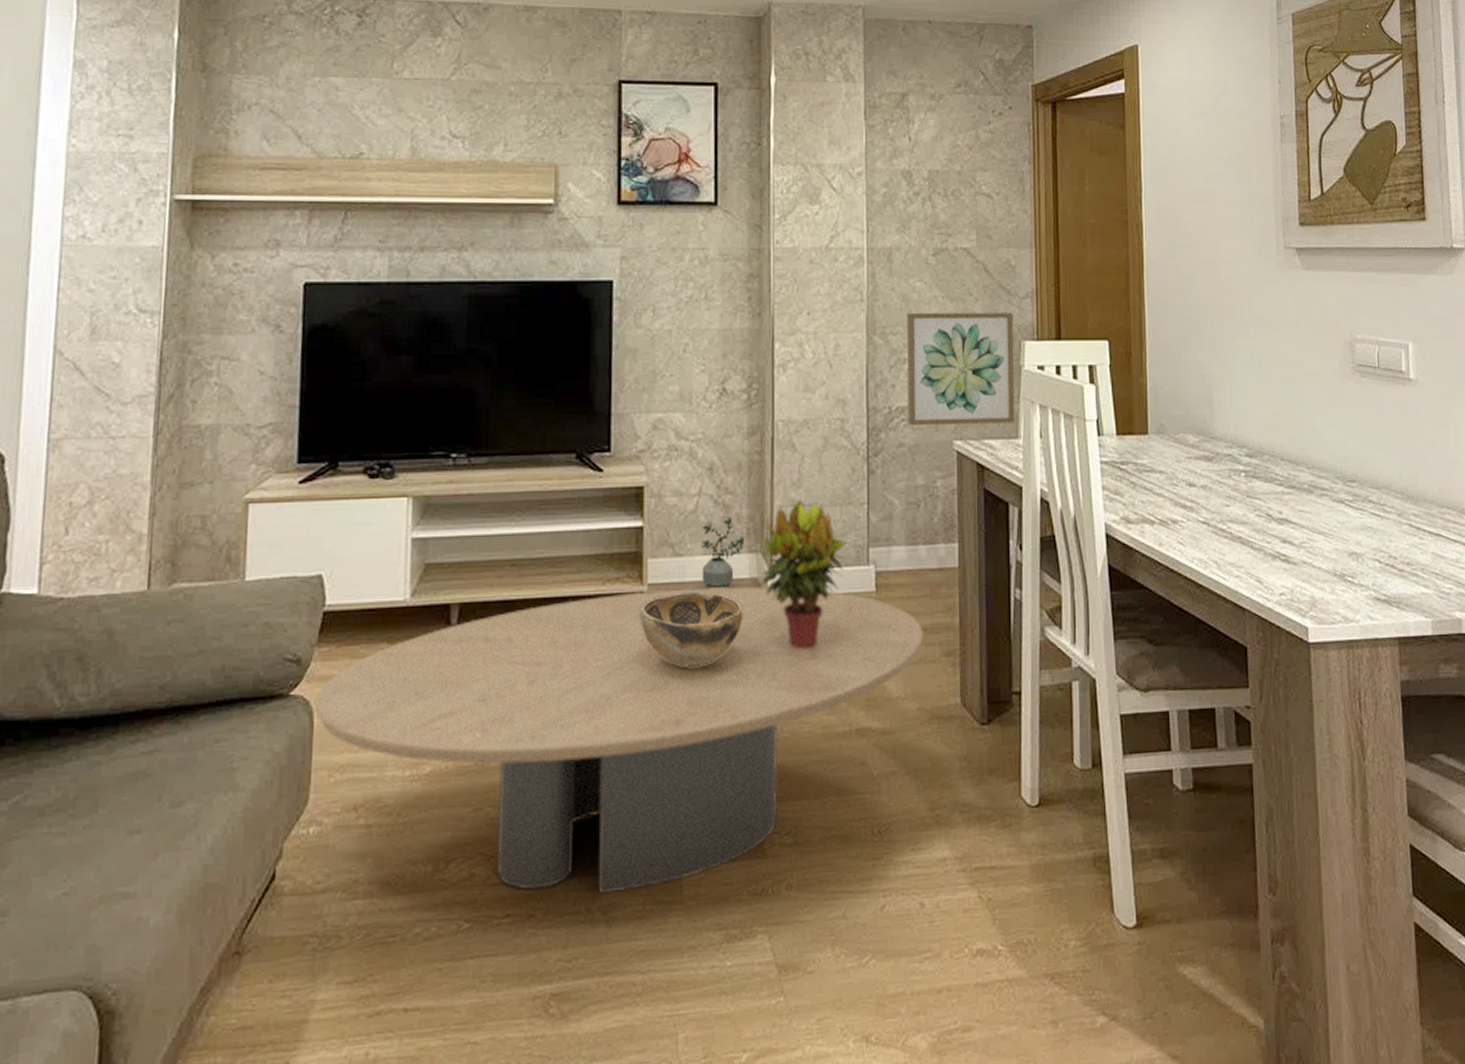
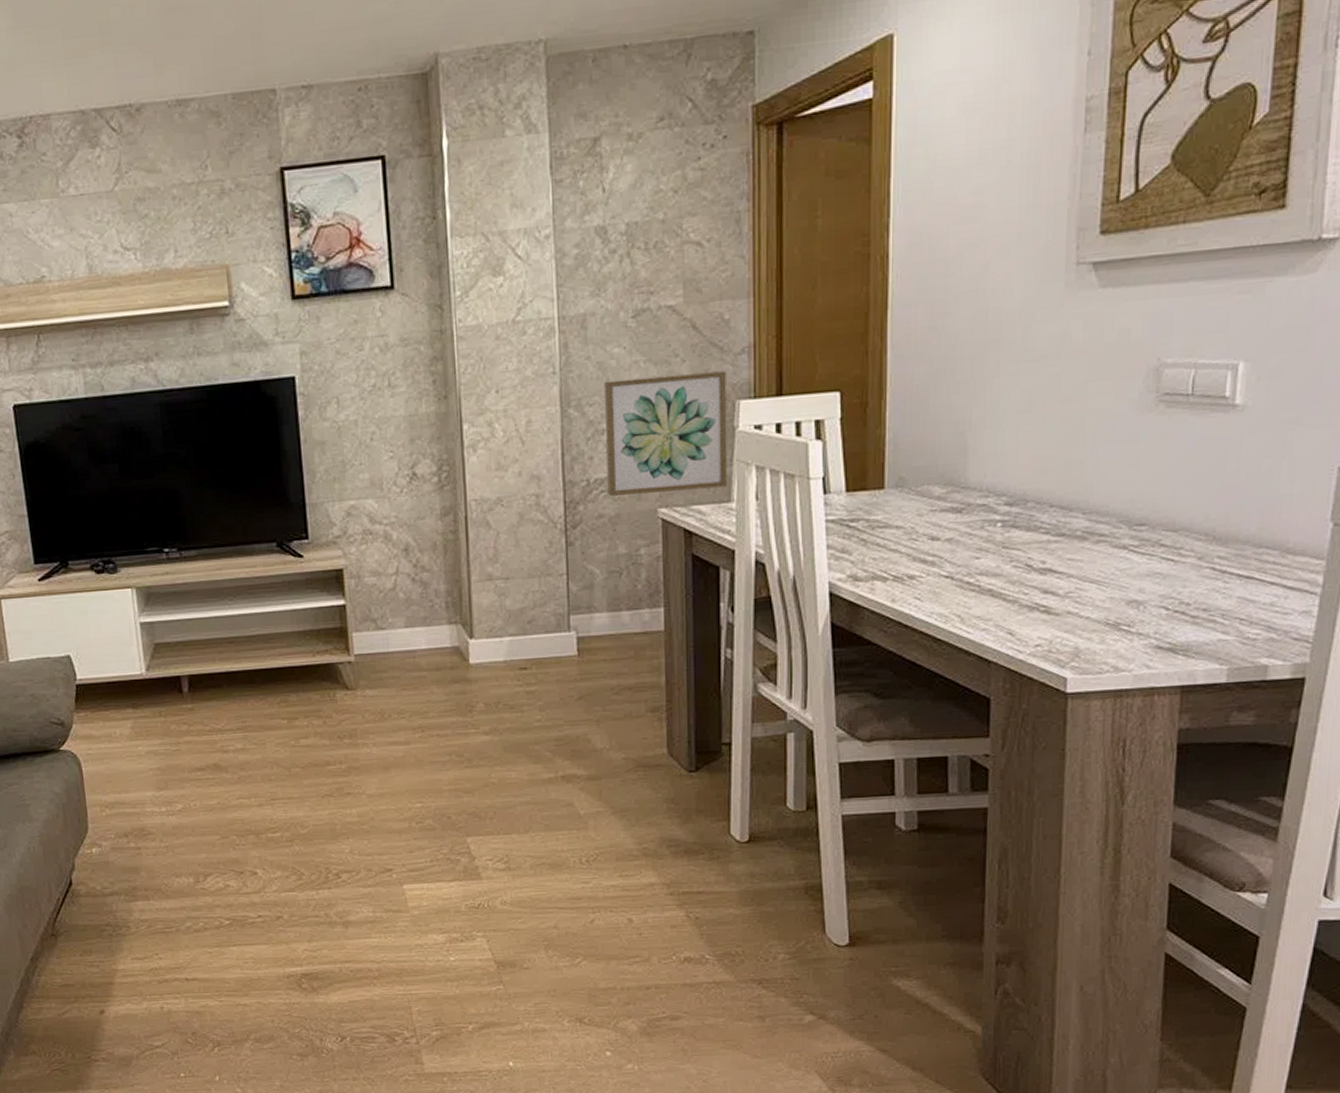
coffee table: present [315,586,923,895] -> none [80,654,628,903]
decorative bowl: present [640,591,743,667] -> none [349,660,447,725]
potted plant: present [700,516,745,589] -> none [401,592,445,658]
potted plant: present [760,498,846,649] -> none [460,572,546,708]

